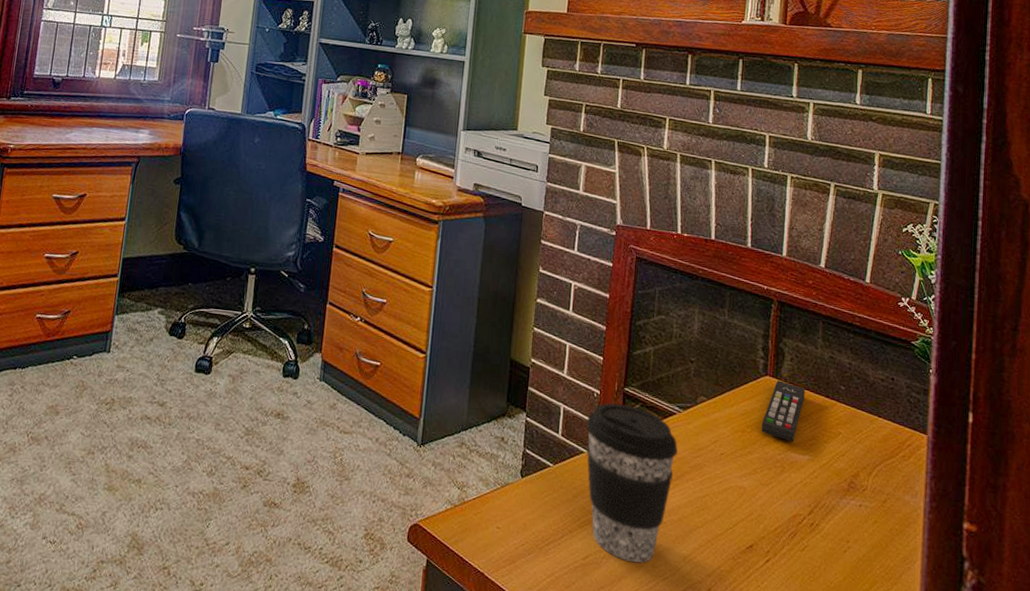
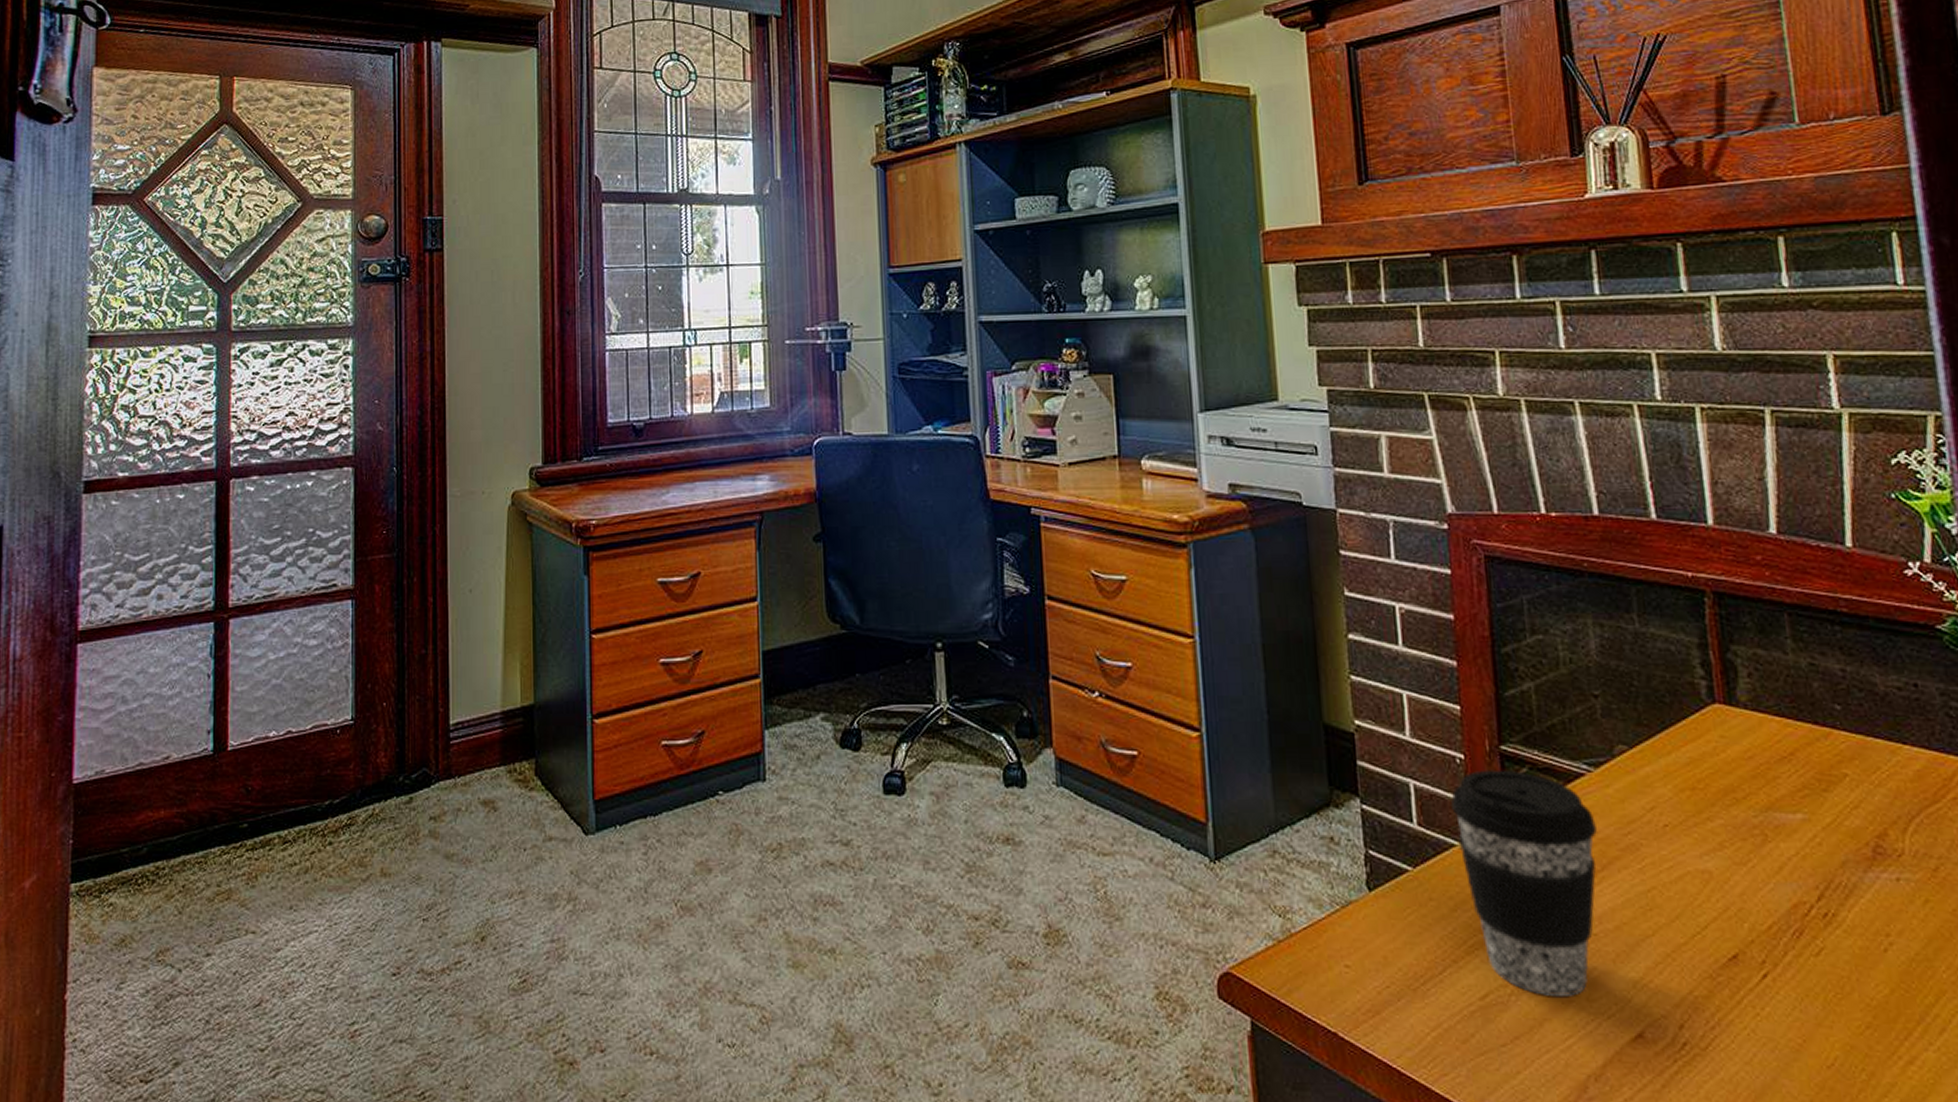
remote control: present [761,380,805,442] -> none [1719,708,1781,796]

